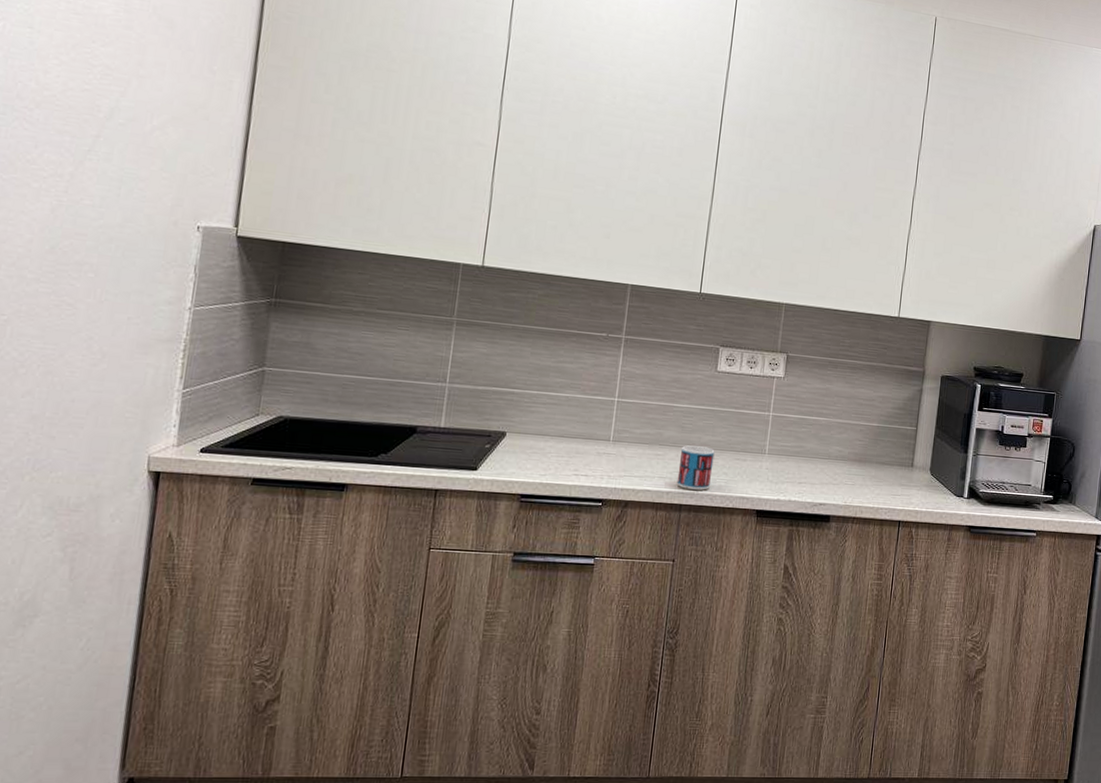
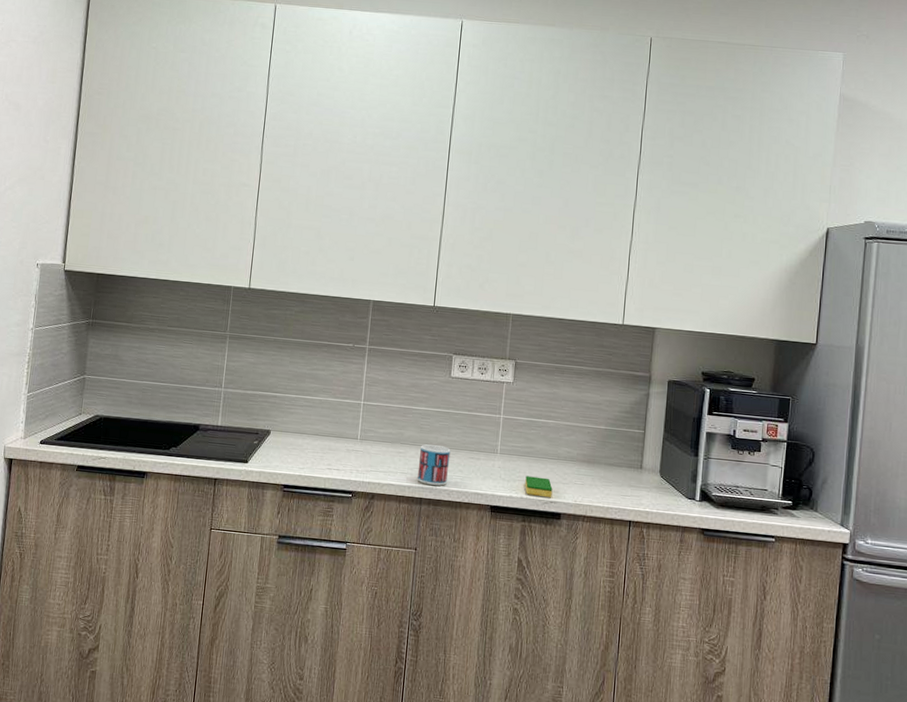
dish sponge: none [793,477,822,500] -> present [525,476,553,498]

